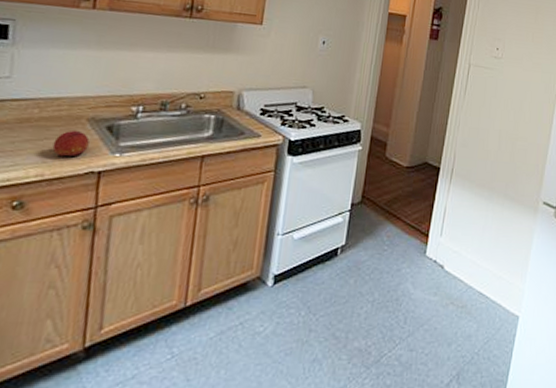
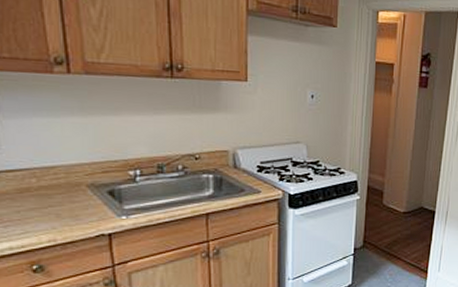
fruit: present [52,130,90,157] -> none [58,196,94,222]

